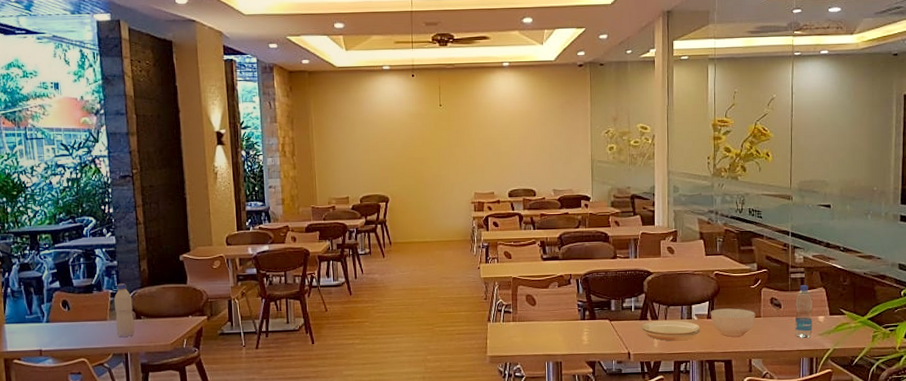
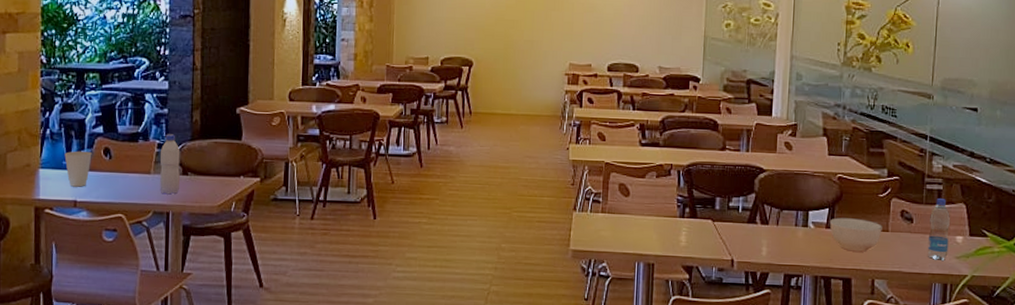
cup: none [26,305,52,338] -> present [64,151,92,187]
plate: present [641,320,701,341] -> none [748,225,817,251]

